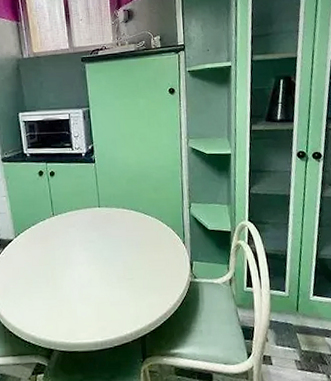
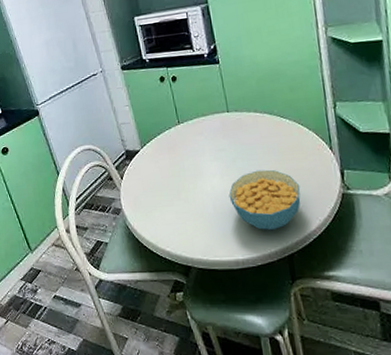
cereal bowl: none [94,260,157,314] -> present [228,169,301,230]

